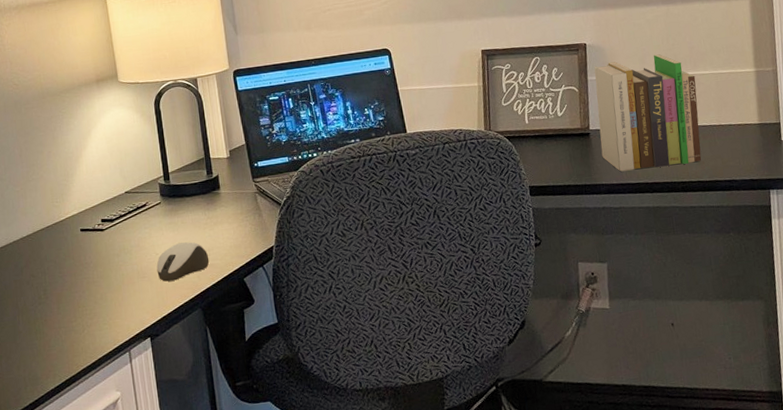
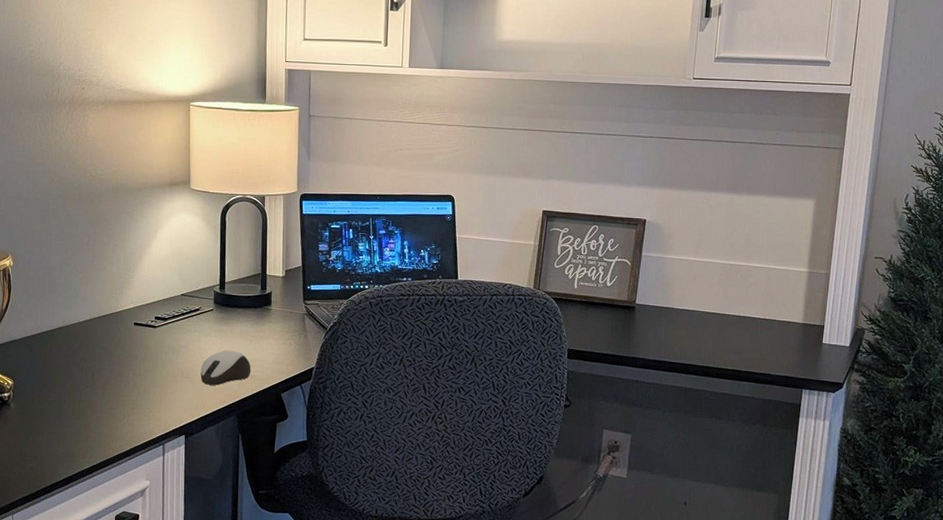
books: present [594,54,702,172] -> none [643,241,748,351]

